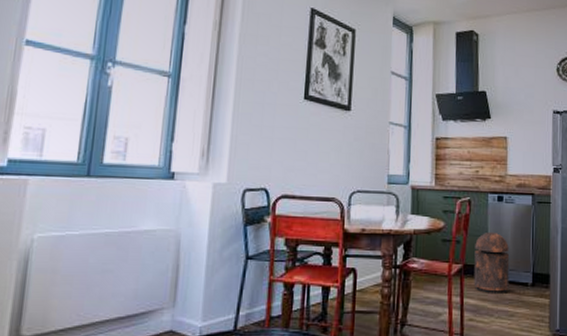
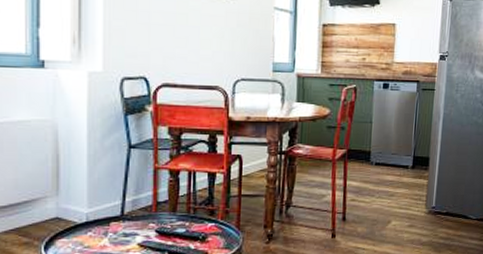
trash can: present [473,231,510,293] -> none [357,118,392,176]

